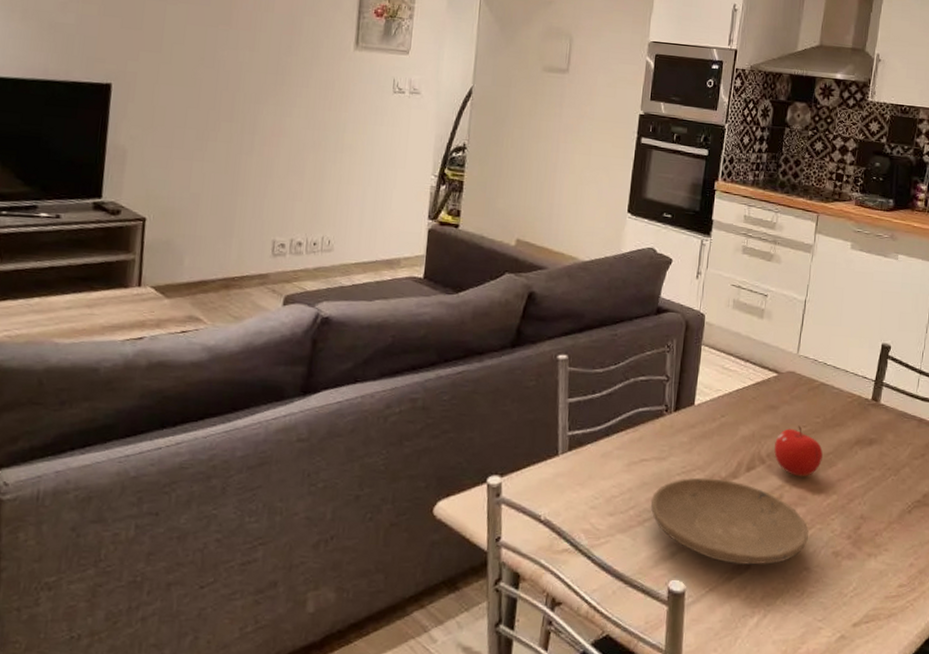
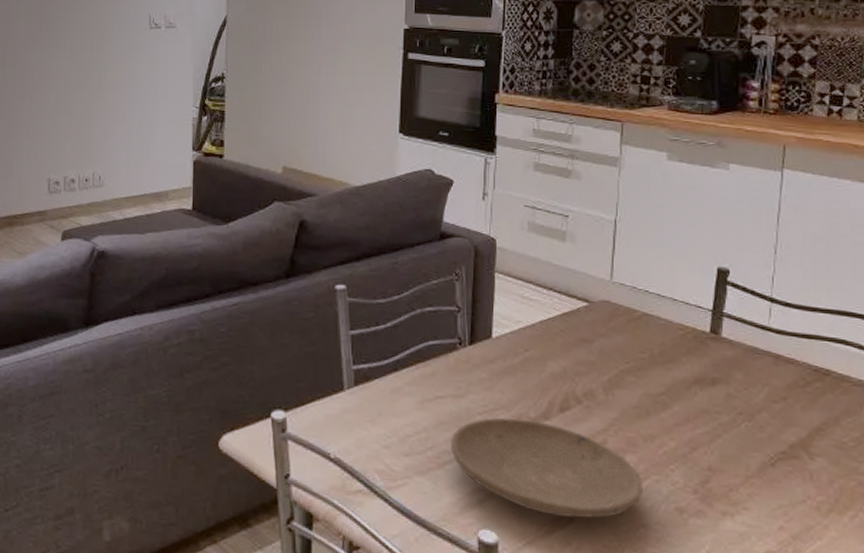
fruit: present [774,425,823,477] -> none [592,361,653,421]

